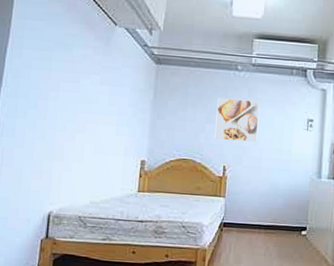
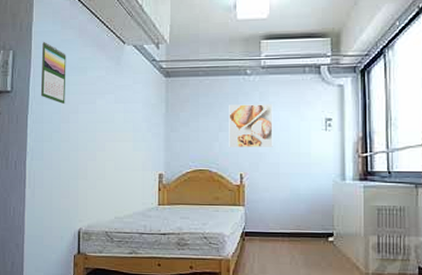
calendar: none [17,11,51,80] -> present [40,41,66,104]

